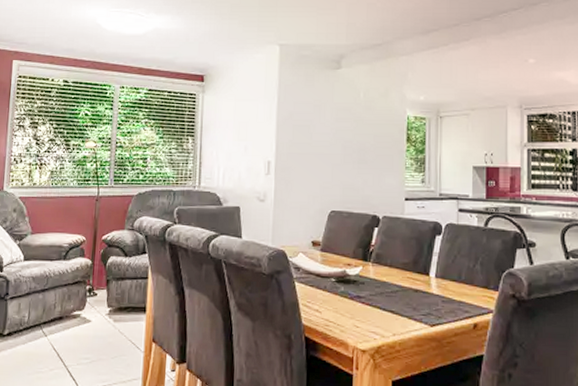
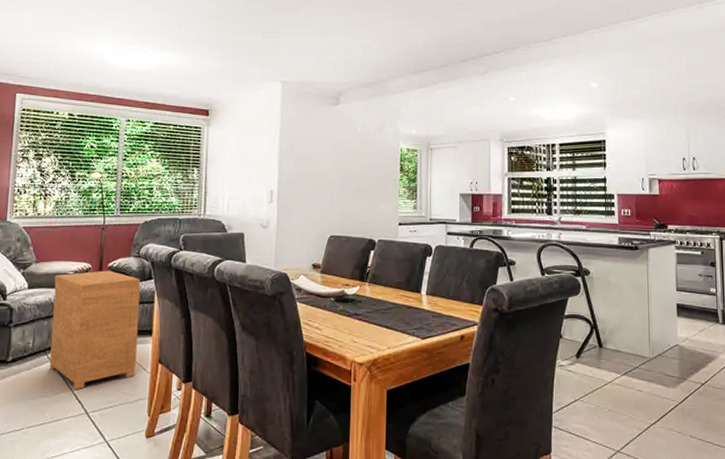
nightstand: none [44,243,134,366] -> present [49,270,140,389]

